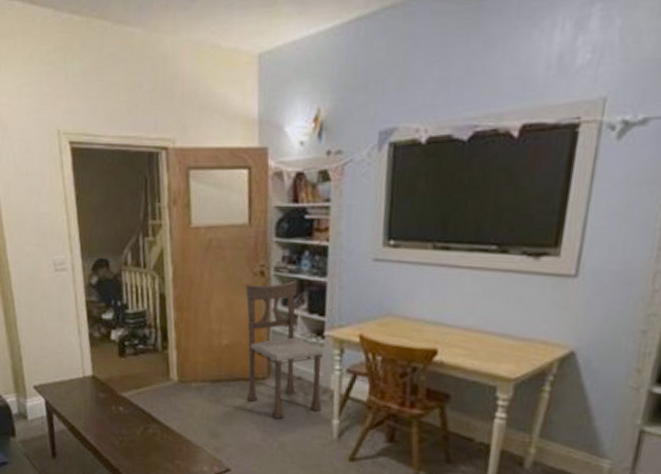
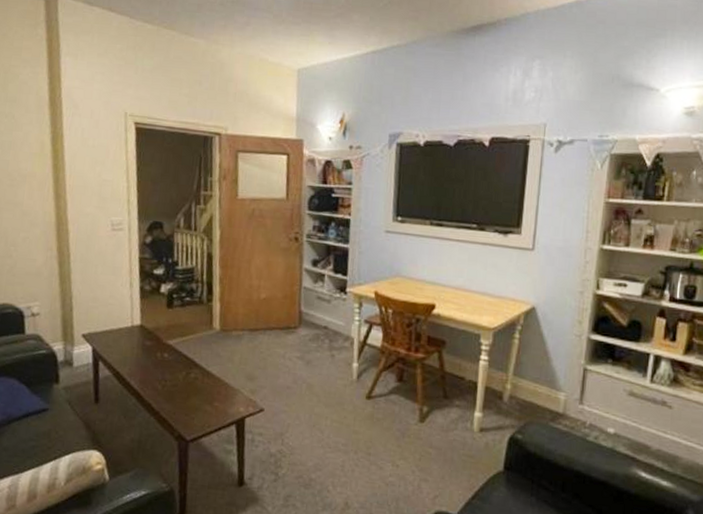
dining chair: present [246,280,323,420] -> none [281,246,345,364]

